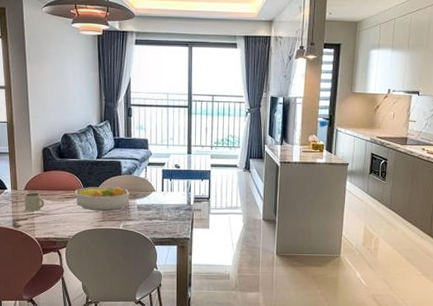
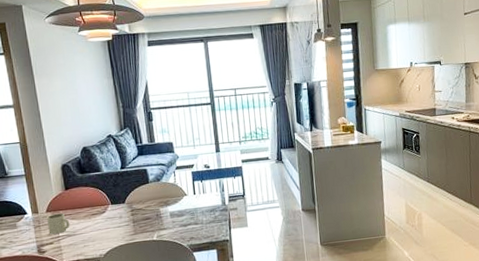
fruit bowl: present [74,186,129,211] -> none [101,195,160,225]

